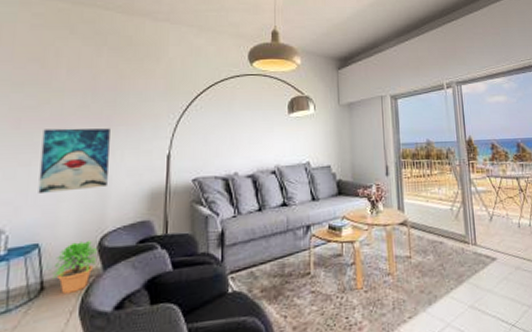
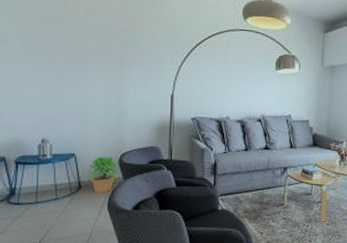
wall art: present [38,128,110,193] -> none [70,62,124,116]

